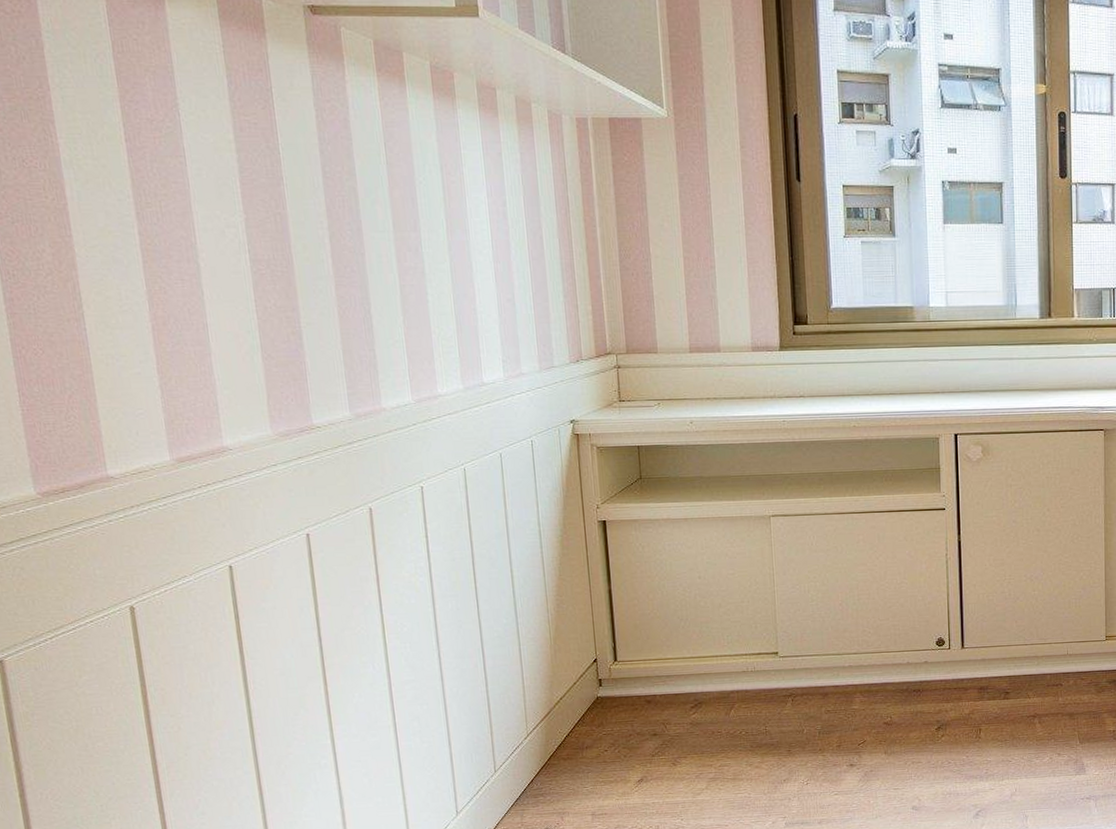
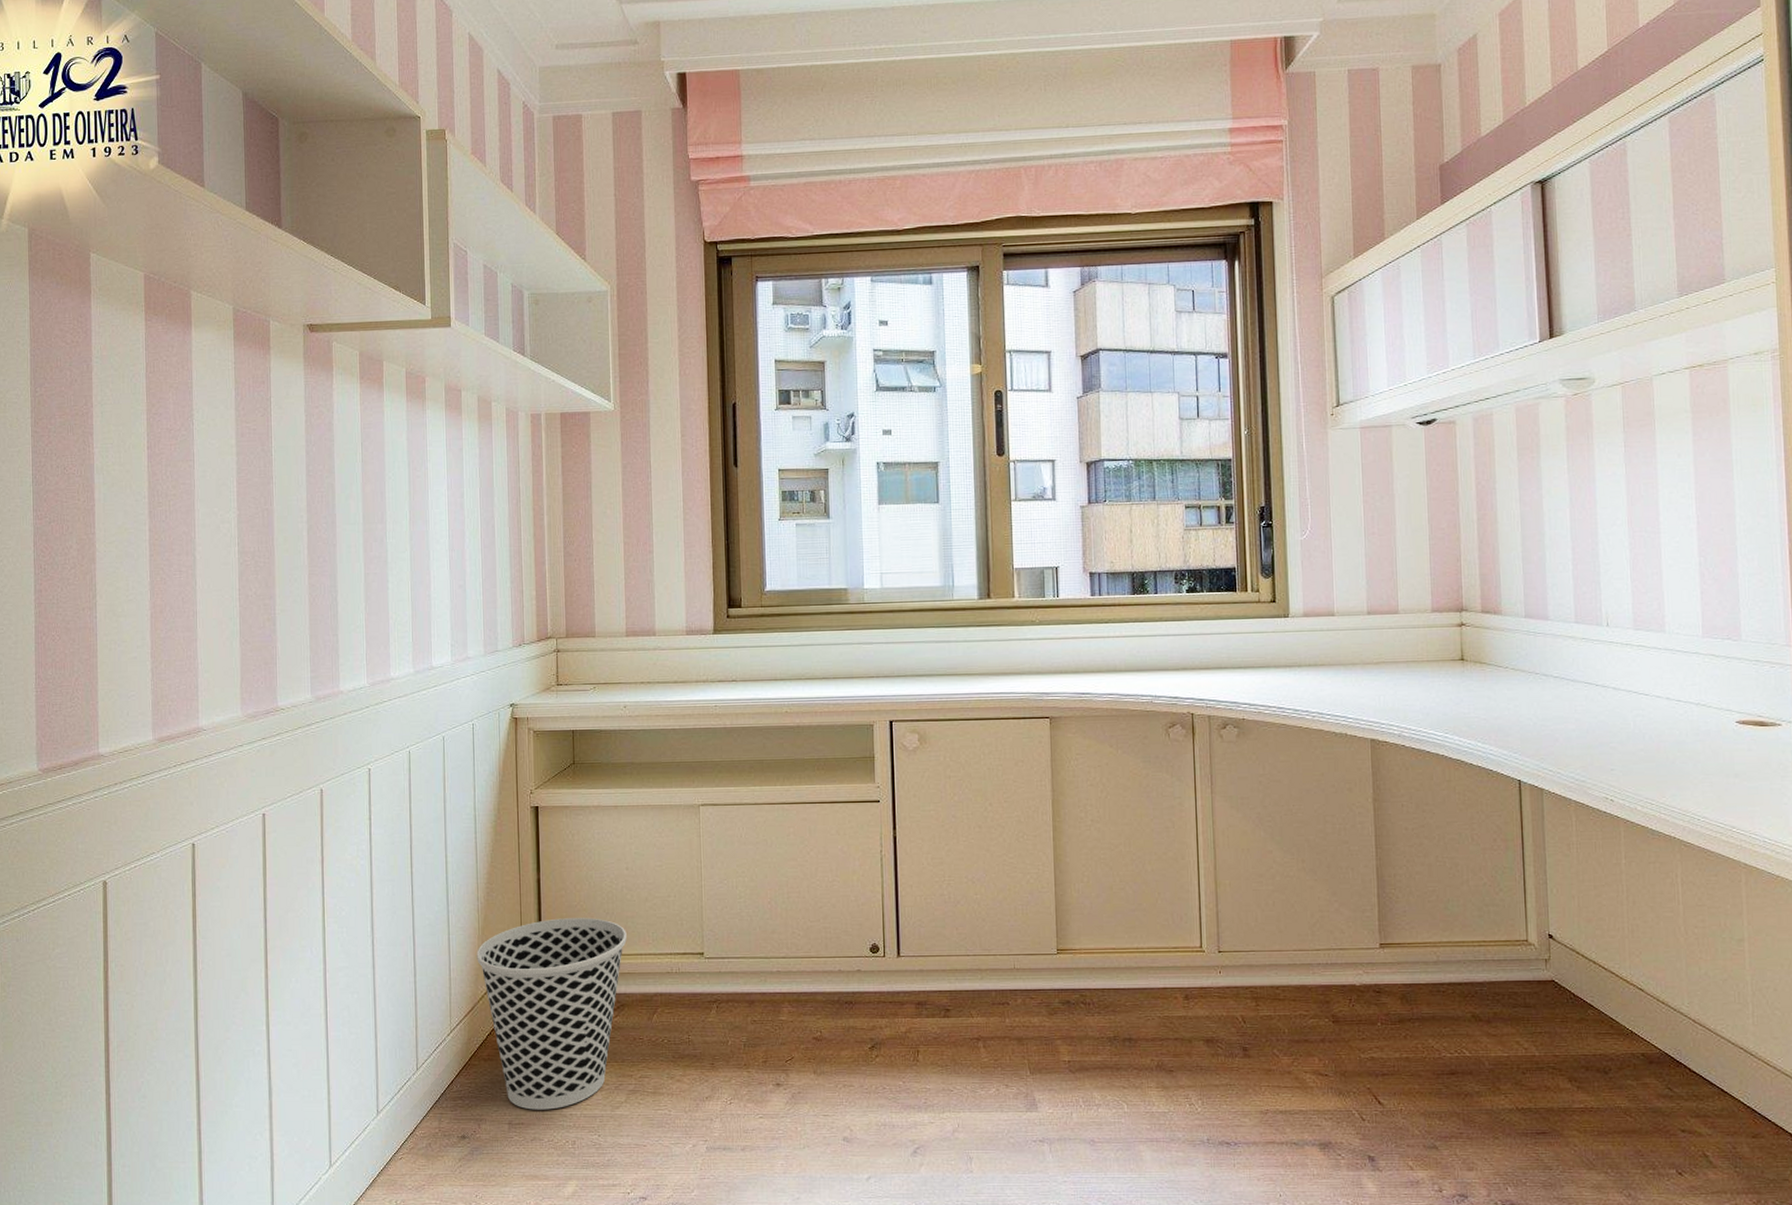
wastebasket: none [549,624,702,801] -> present [476,918,627,1110]

